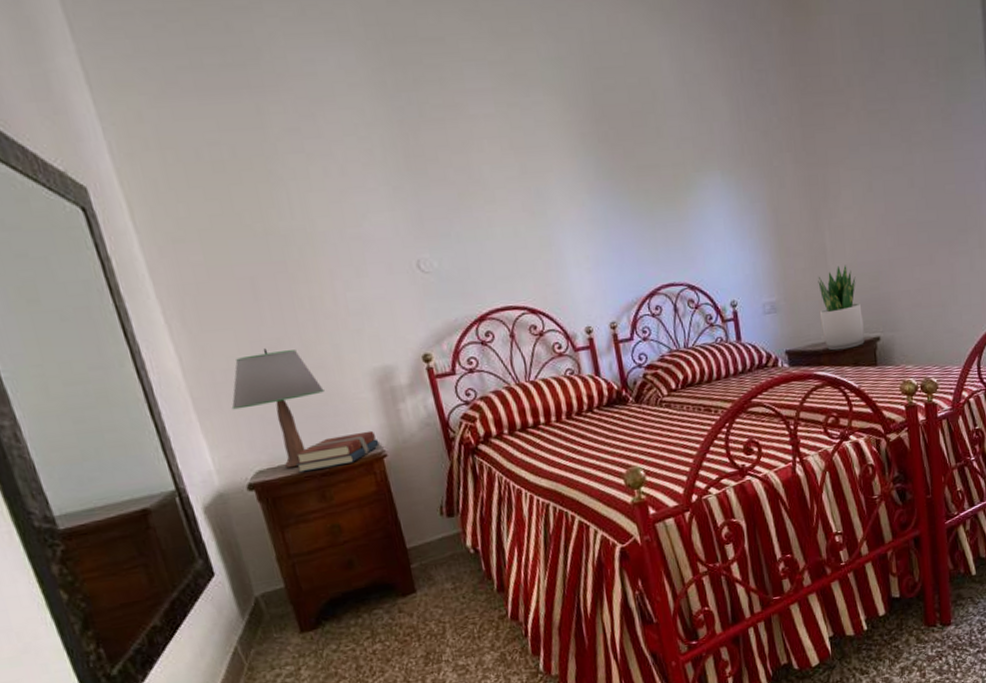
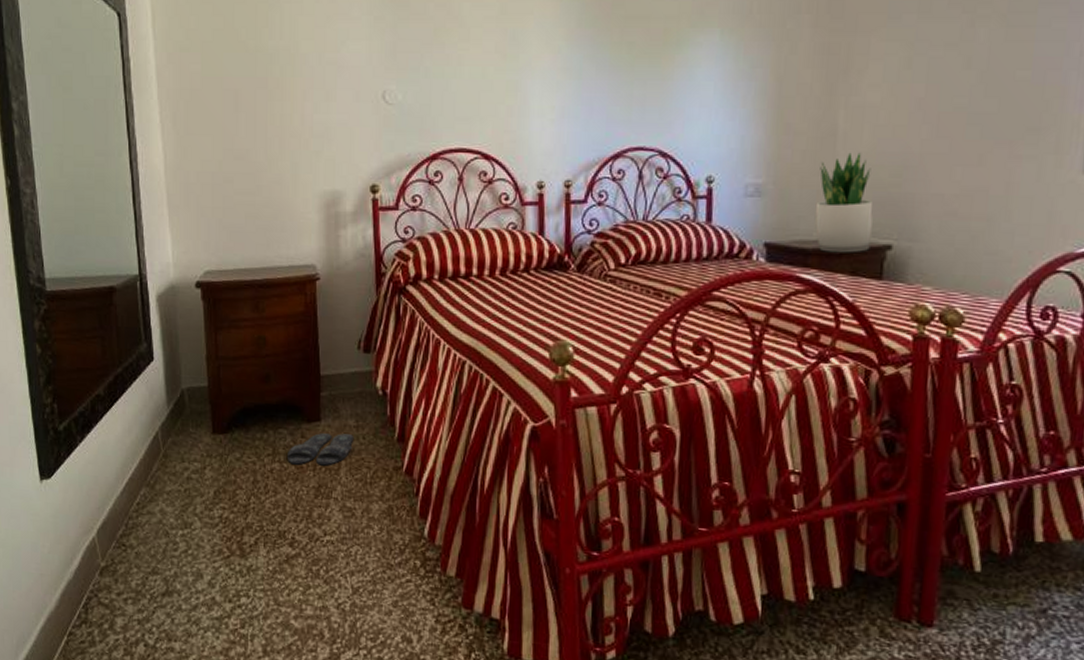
table lamp: present [231,348,325,469] -> none [197,157,277,274]
books: present [295,430,380,473] -> none [239,251,315,281]
slippers: none [387,597,455,641] -> present [286,433,354,466]

